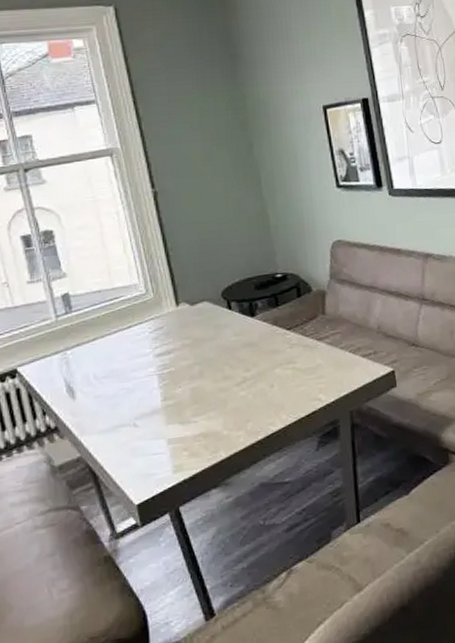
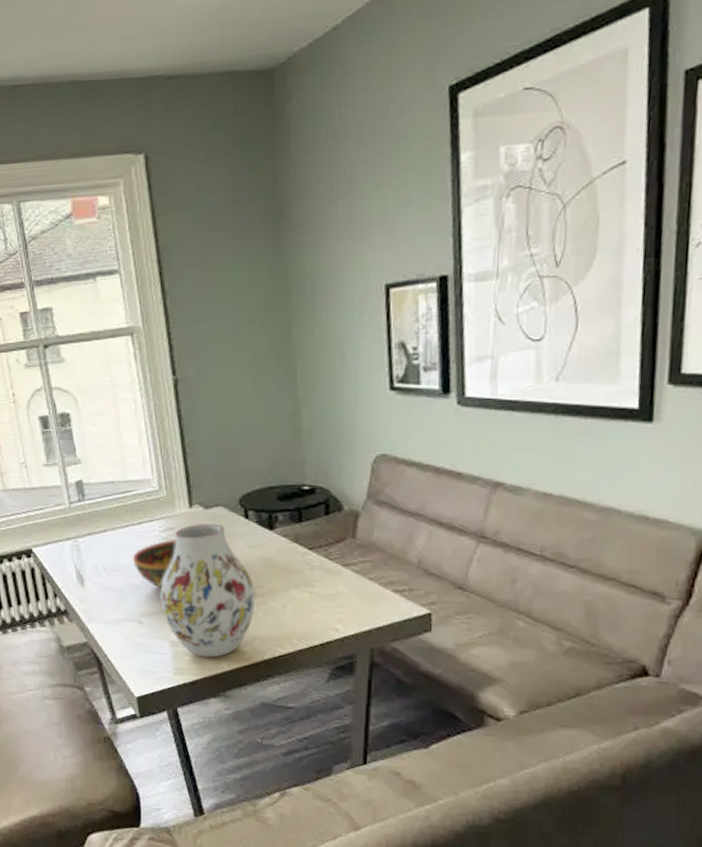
bowl: none [123,338,167,388] -> present [132,540,176,588]
vase: none [153,317,245,450] -> present [160,523,256,658]

